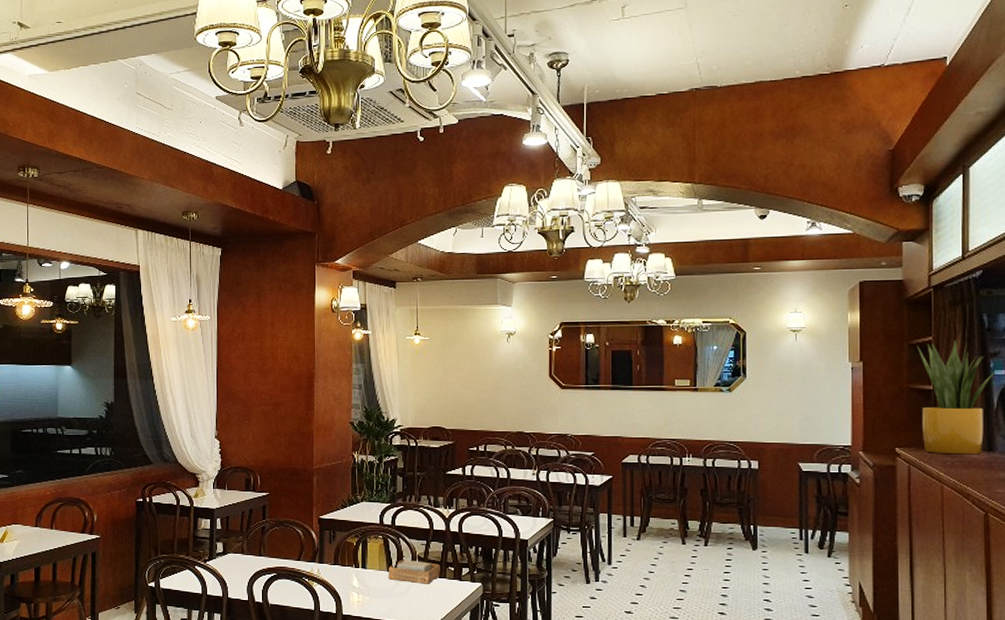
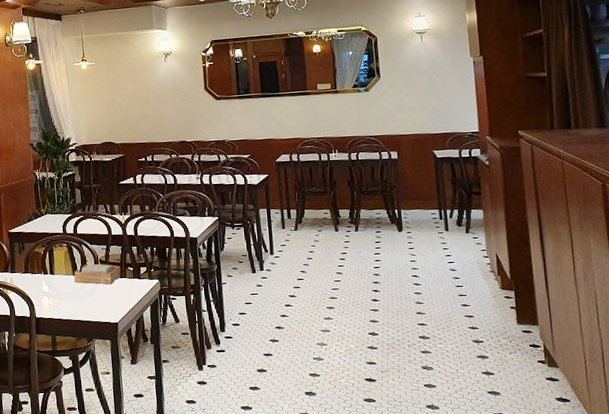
planter: present [916,340,995,455] -> none [529,31,601,134]

